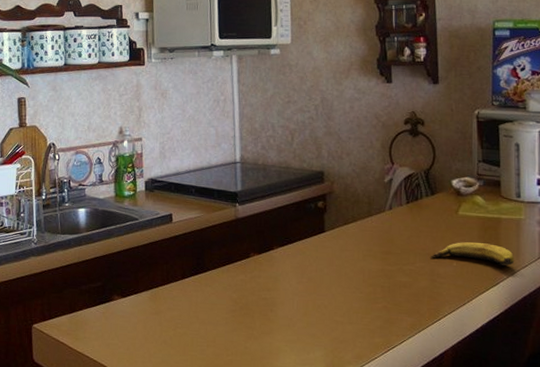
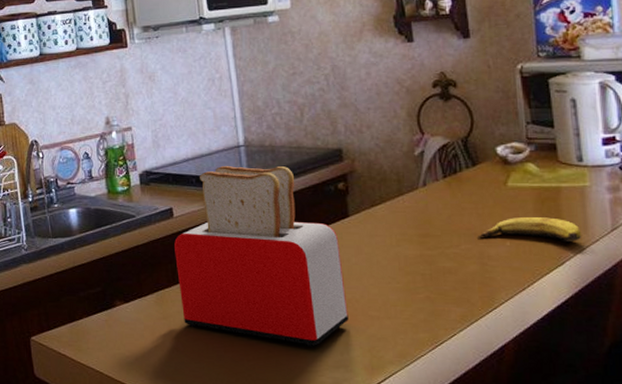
toaster: none [170,179,317,346] -> present [174,165,349,347]

